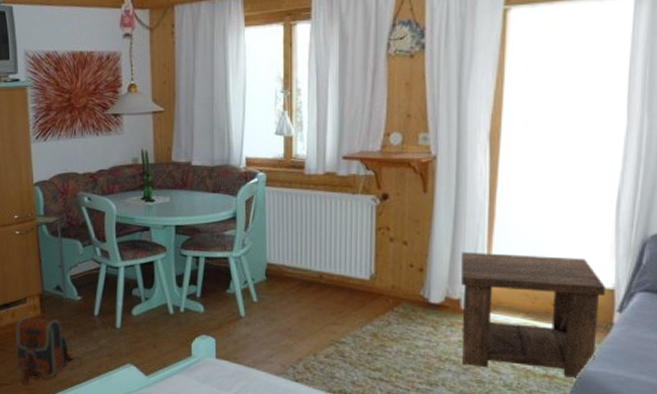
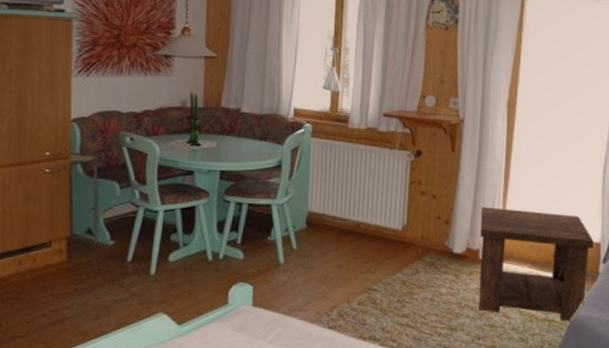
backpack: present [15,317,75,384] -> none [33,262,102,336]

